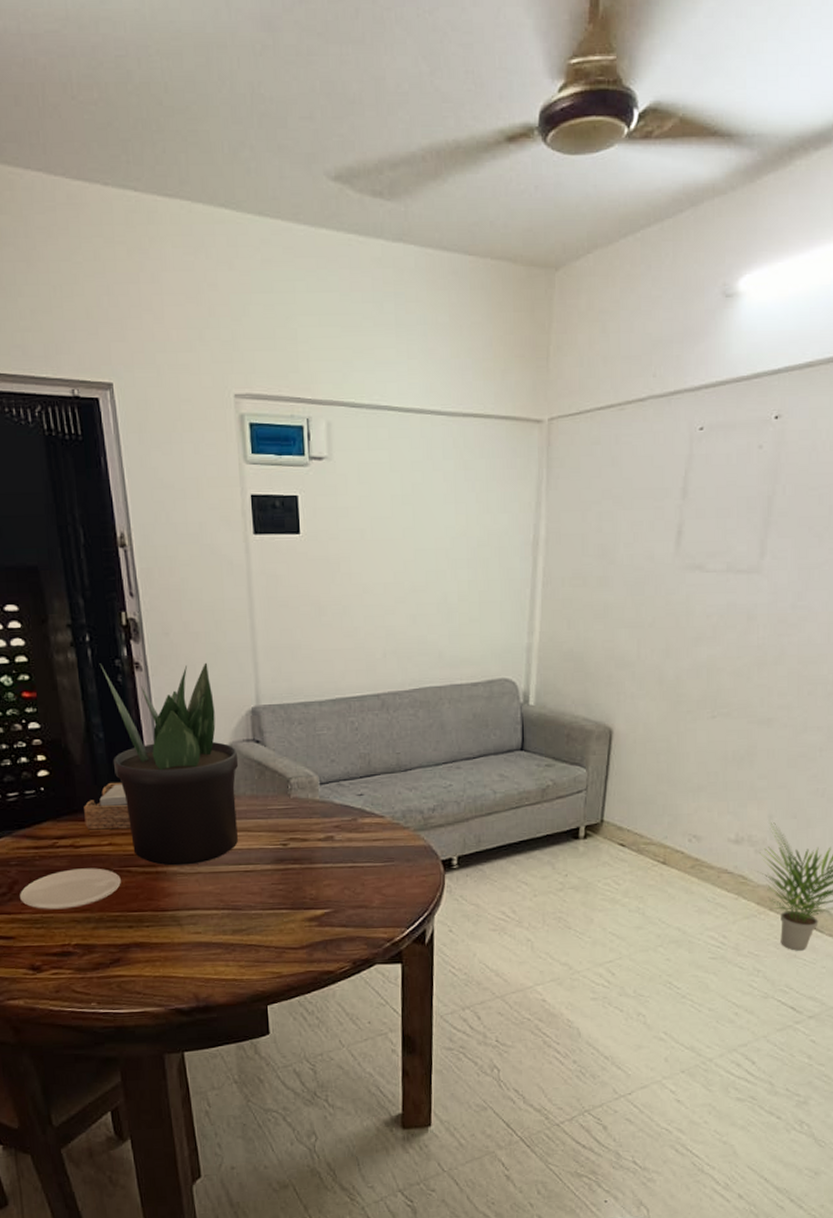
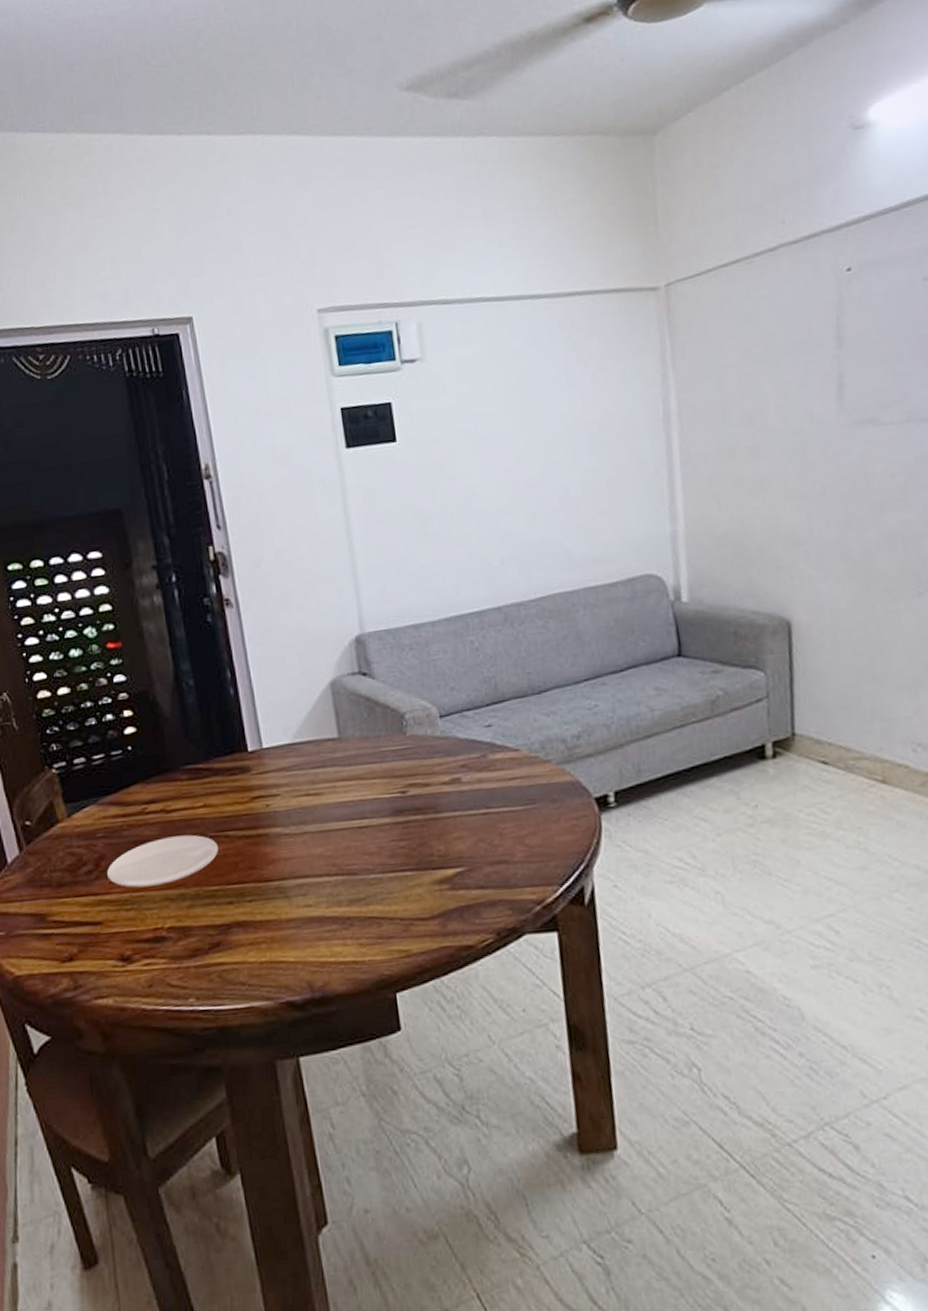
napkin holder: present [84,782,132,830] -> none [175,734,228,791]
planter: present [99,662,239,866] -> none [187,591,349,827]

